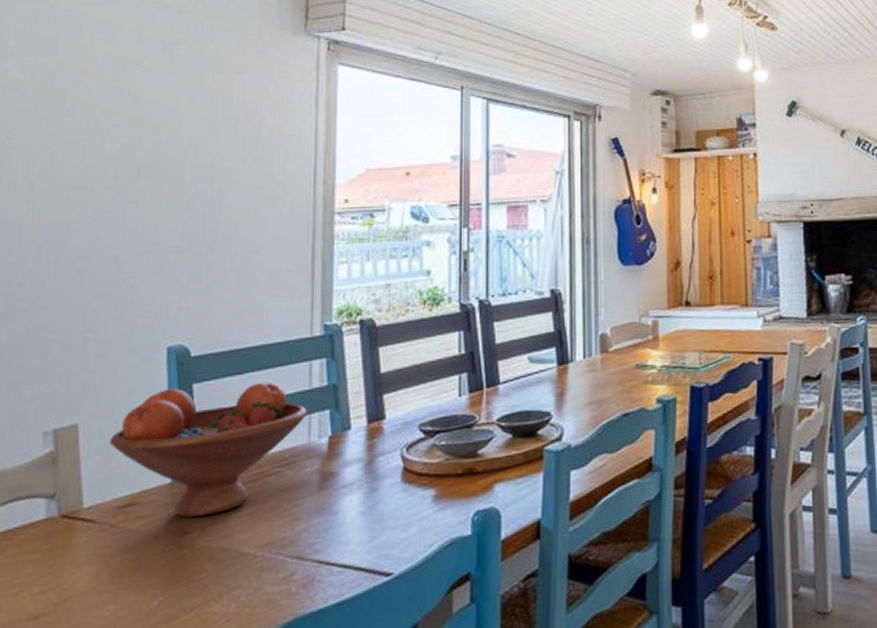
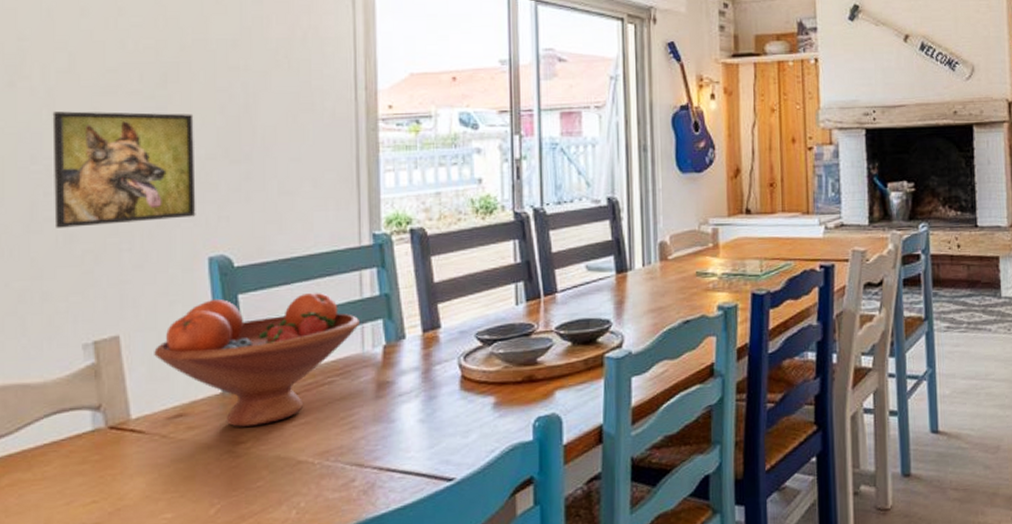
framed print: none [26,205,162,318] -> present [52,111,196,228]

